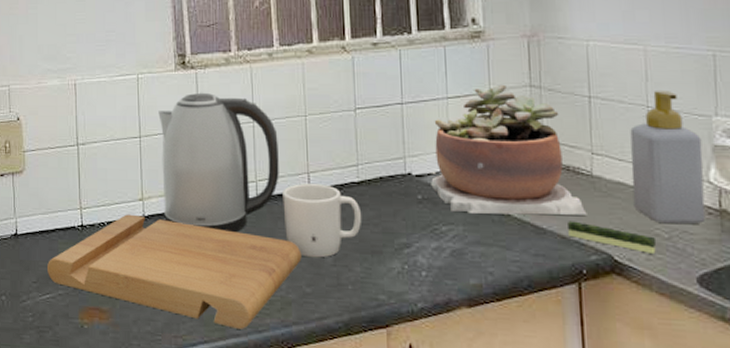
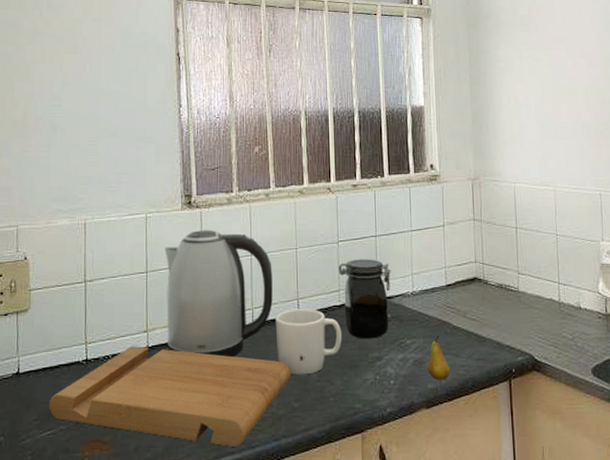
jar: none [356,130,422,223] -> present [338,259,391,339]
succulent plant: present [429,84,587,216] -> none [397,219,515,329]
fruit: none [469,222,499,277] -> present [427,335,451,381]
sponge: present [568,221,657,253] -> none [501,329,564,352]
soap bottle: present [630,90,706,224] -> none [545,221,597,327]

